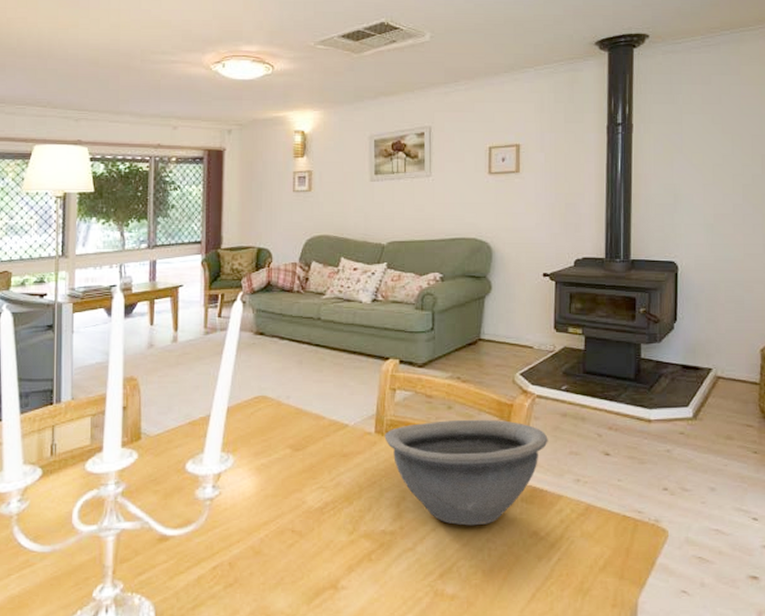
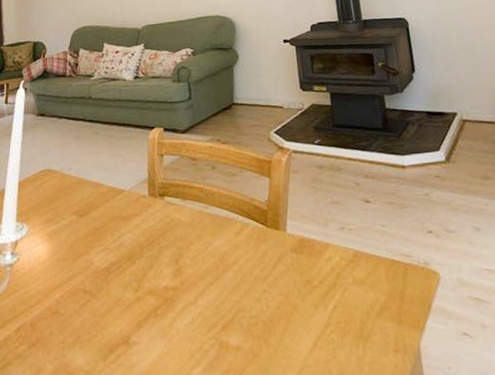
bowl: present [384,419,548,526] -> none [157,176,309,278]

